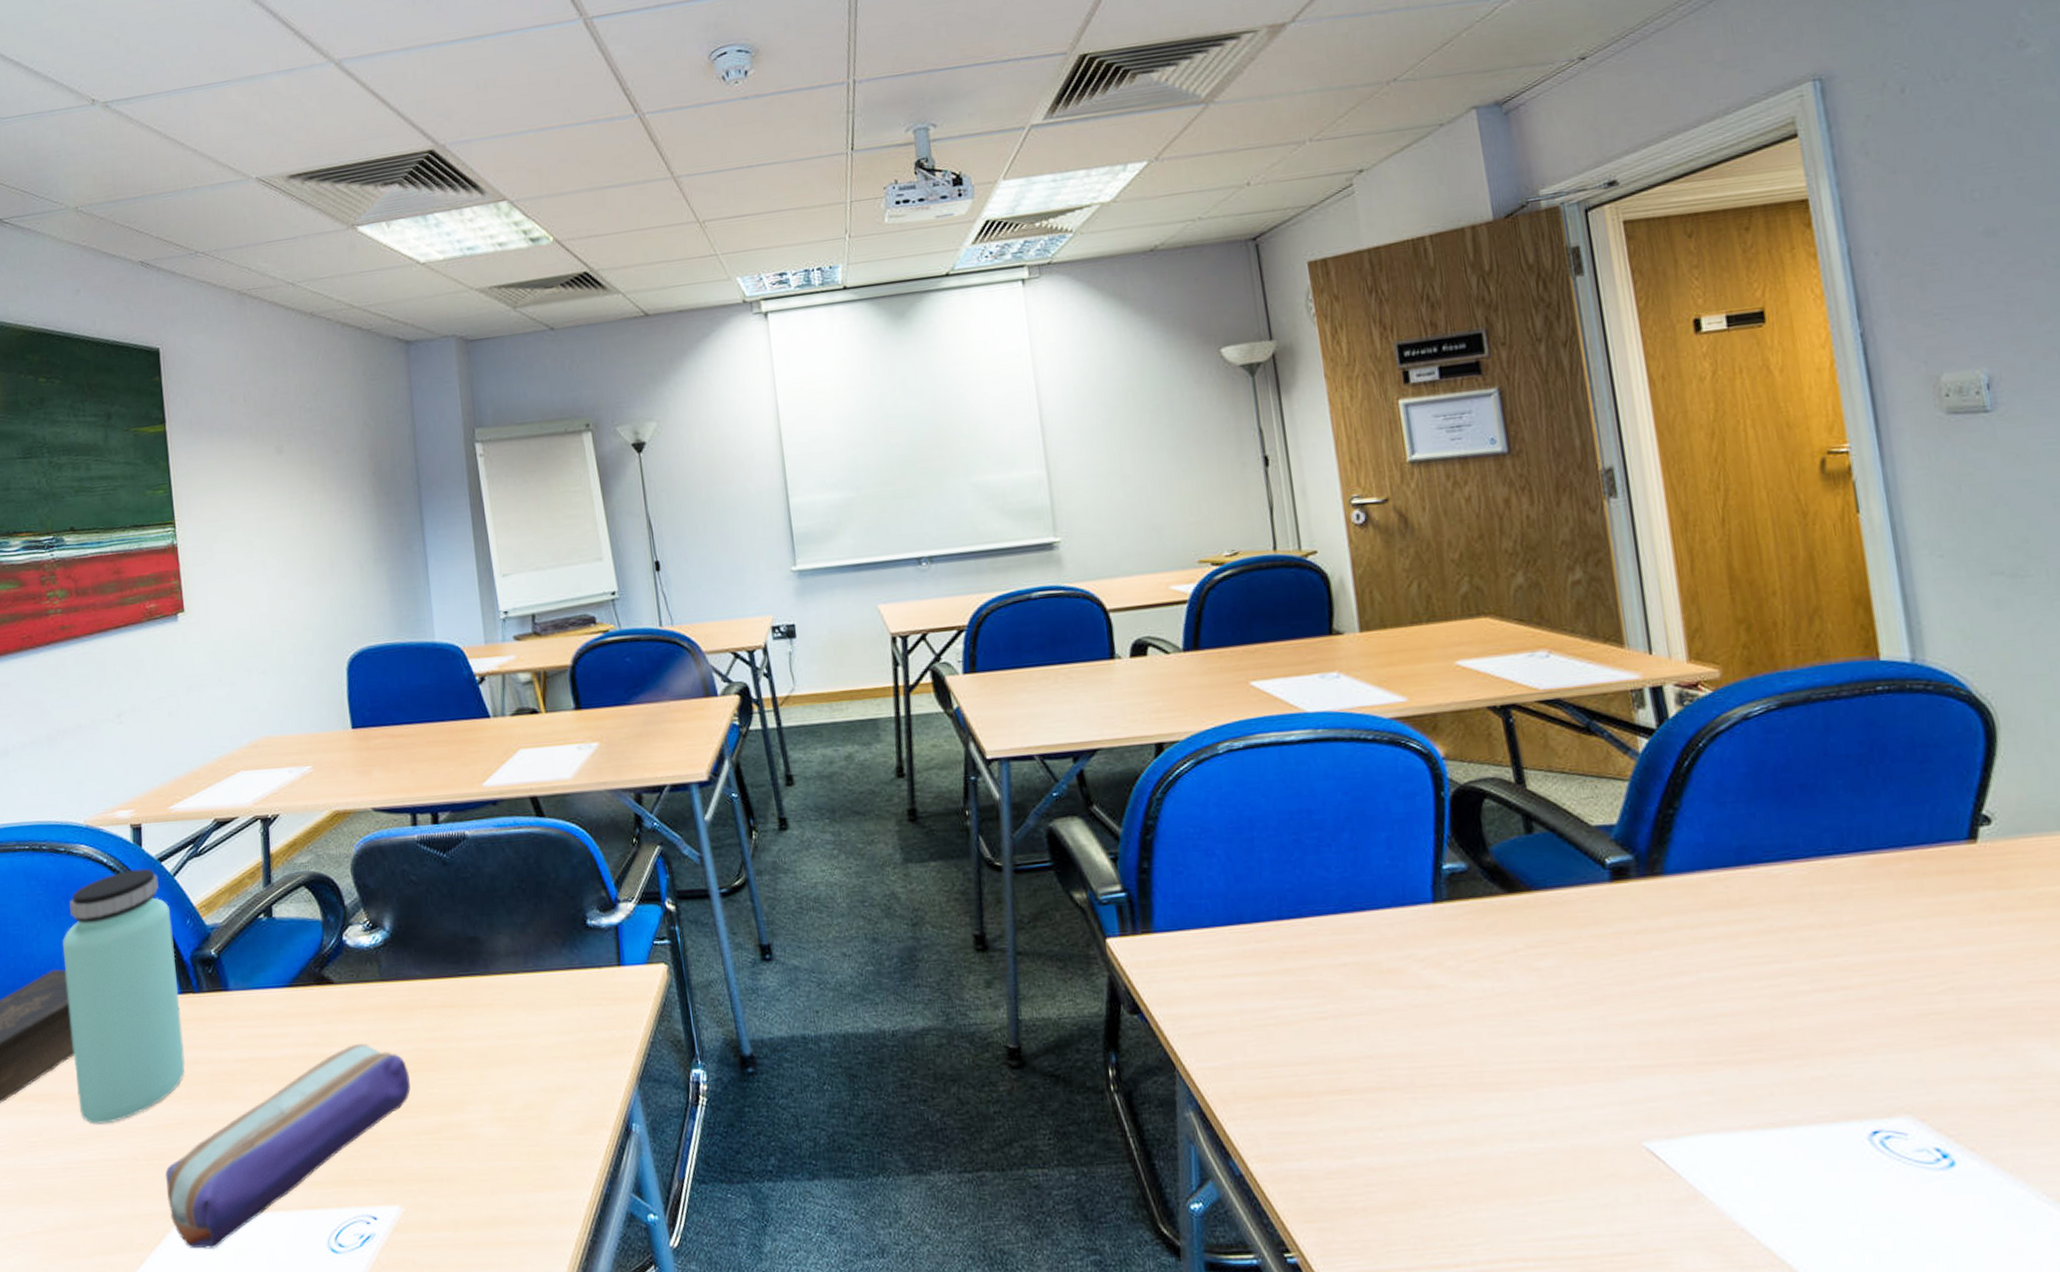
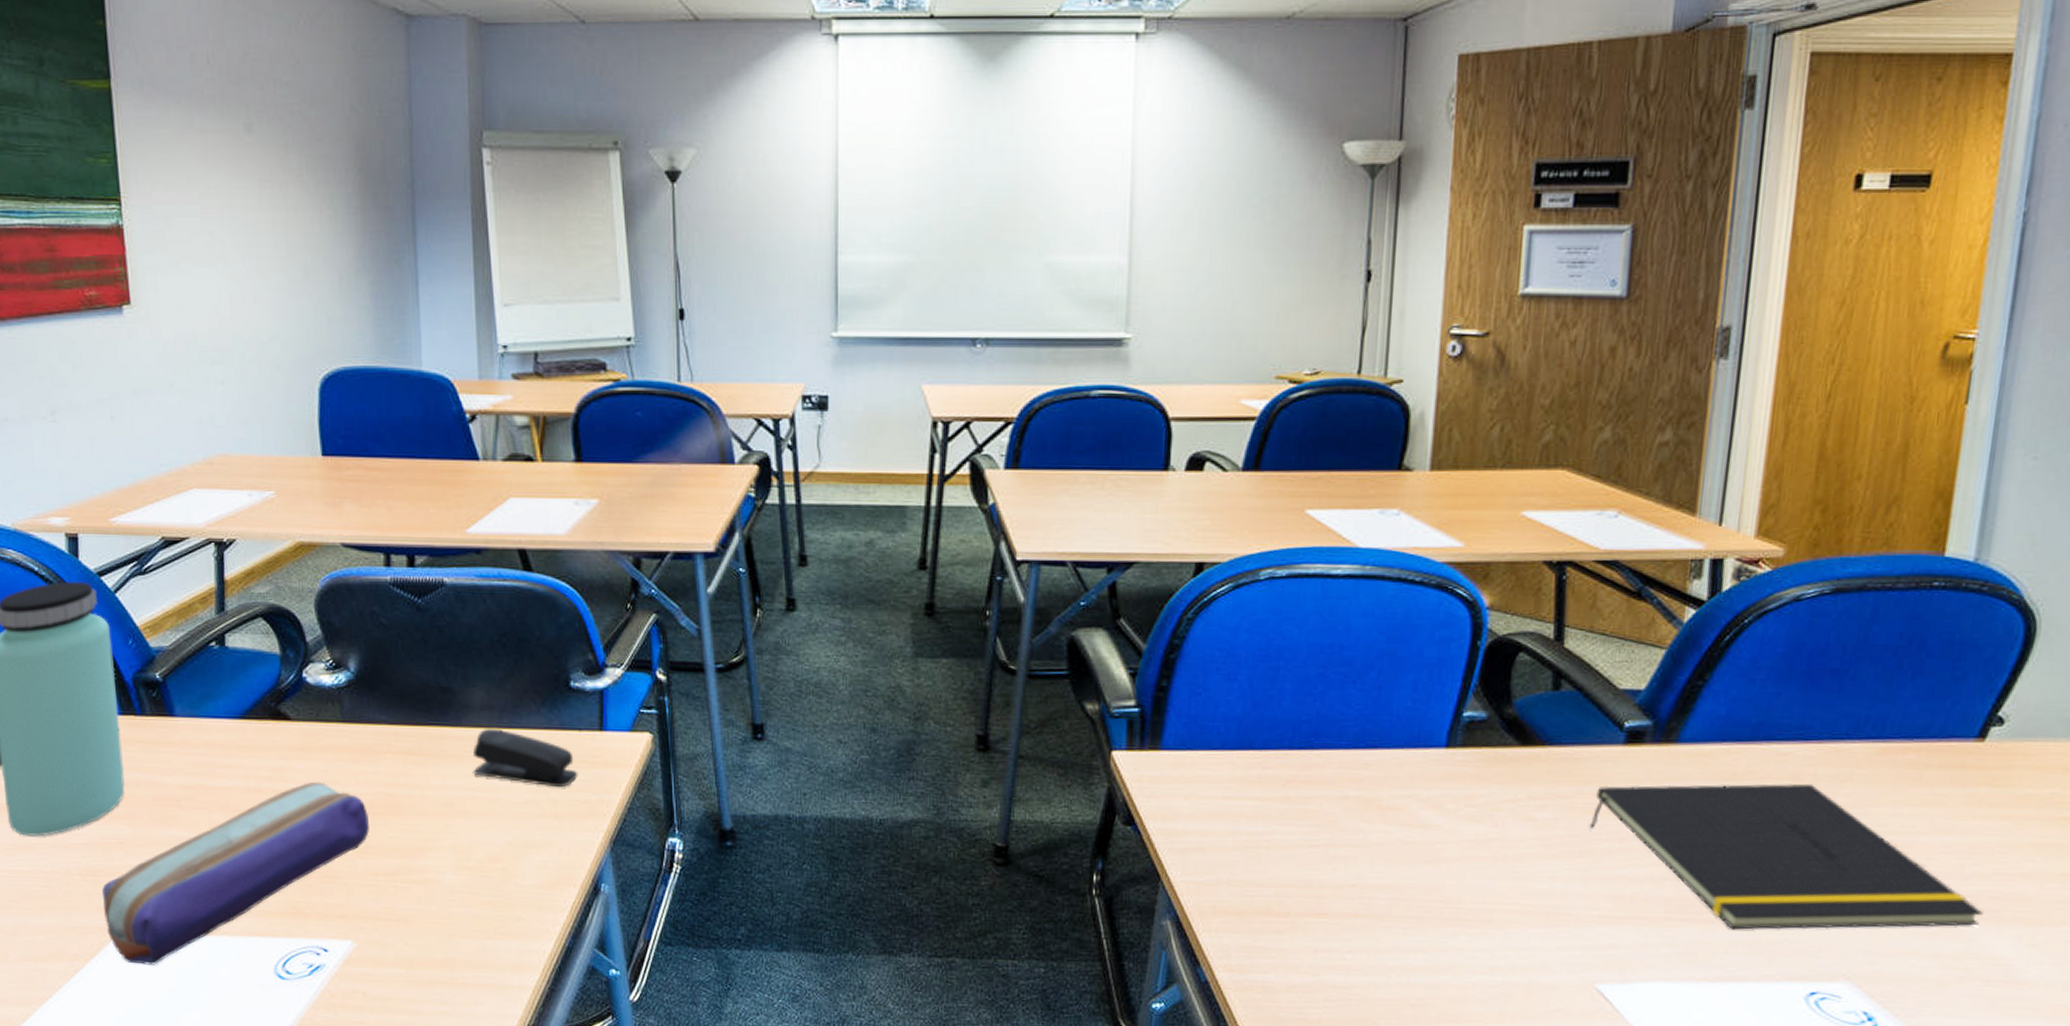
stapler: none [501,973,602,1028] -> present [472,728,578,788]
notepad: none [1594,904,2032,1069] -> present [1588,783,1984,930]

